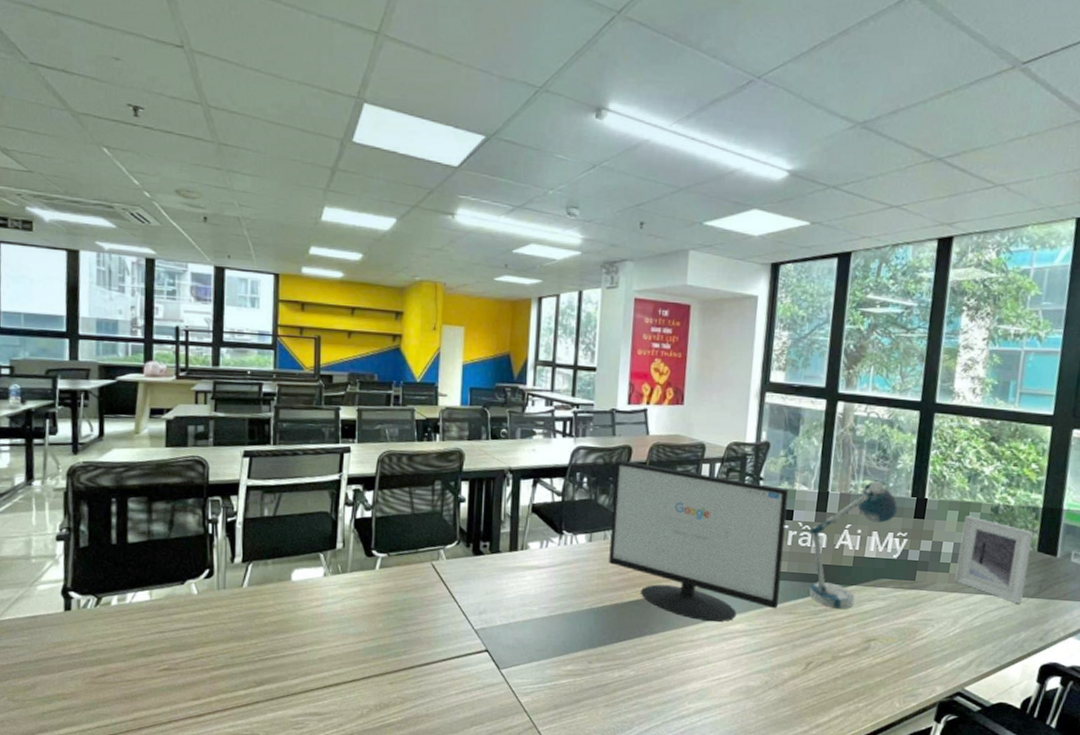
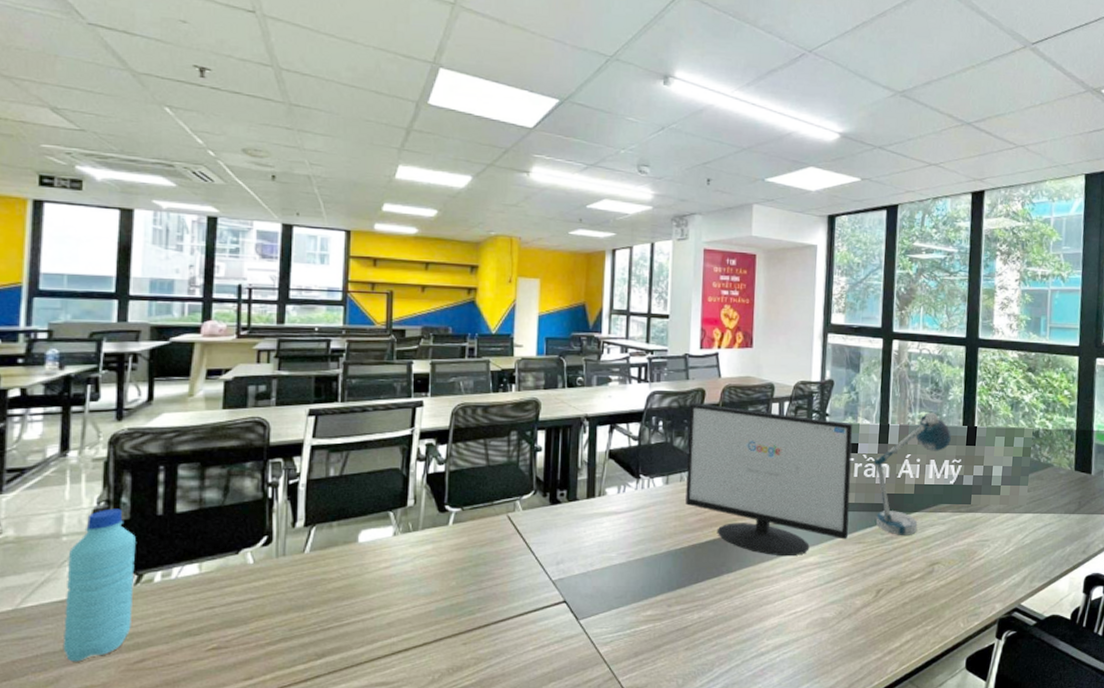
water bottle: none [37,535,95,672] -> present [63,508,136,662]
picture frame: present [955,516,1034,604] -> none [1005,441,1070,520]

